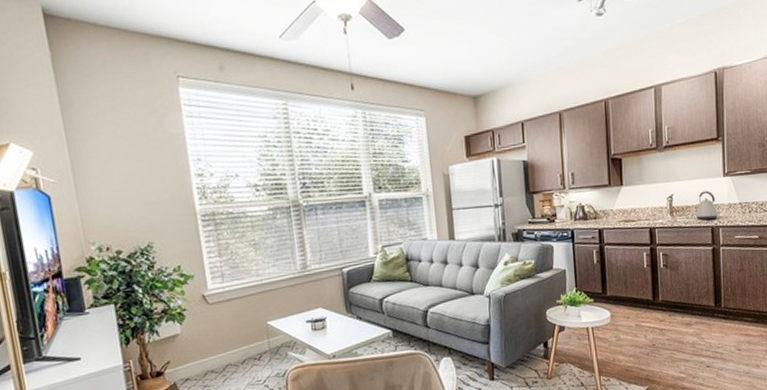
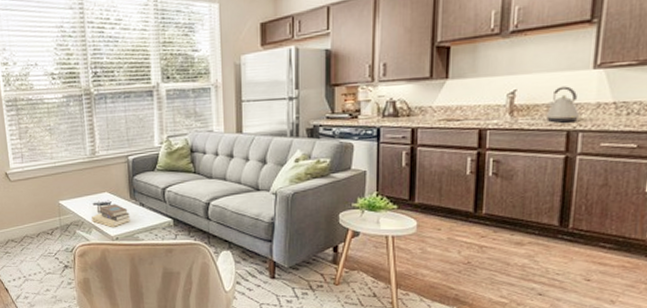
books: none [305,319,347,345] -> present [92,204,130,227]

